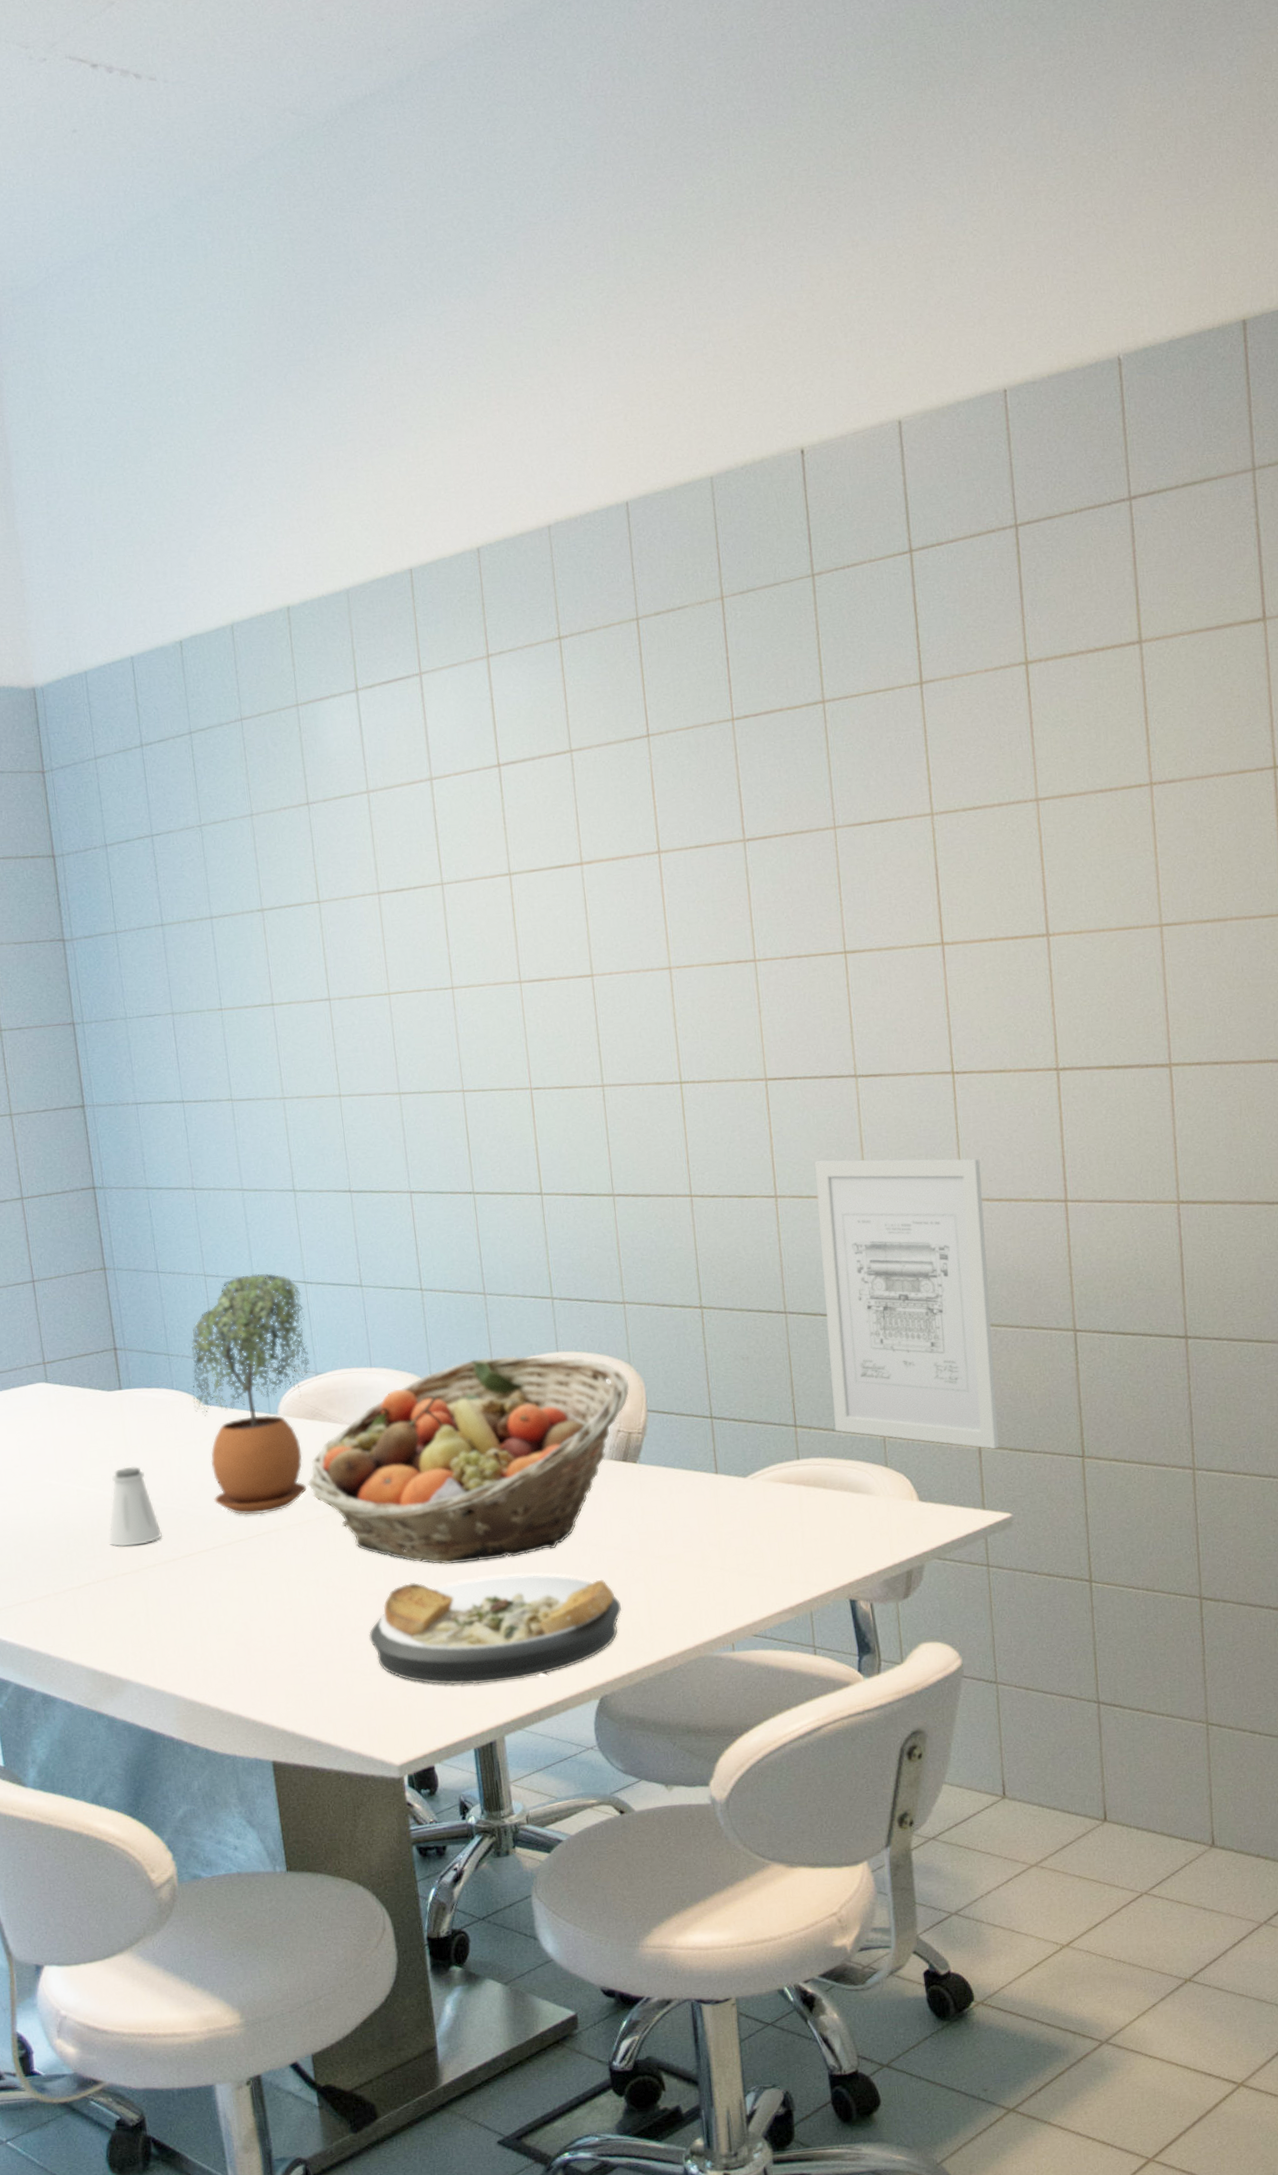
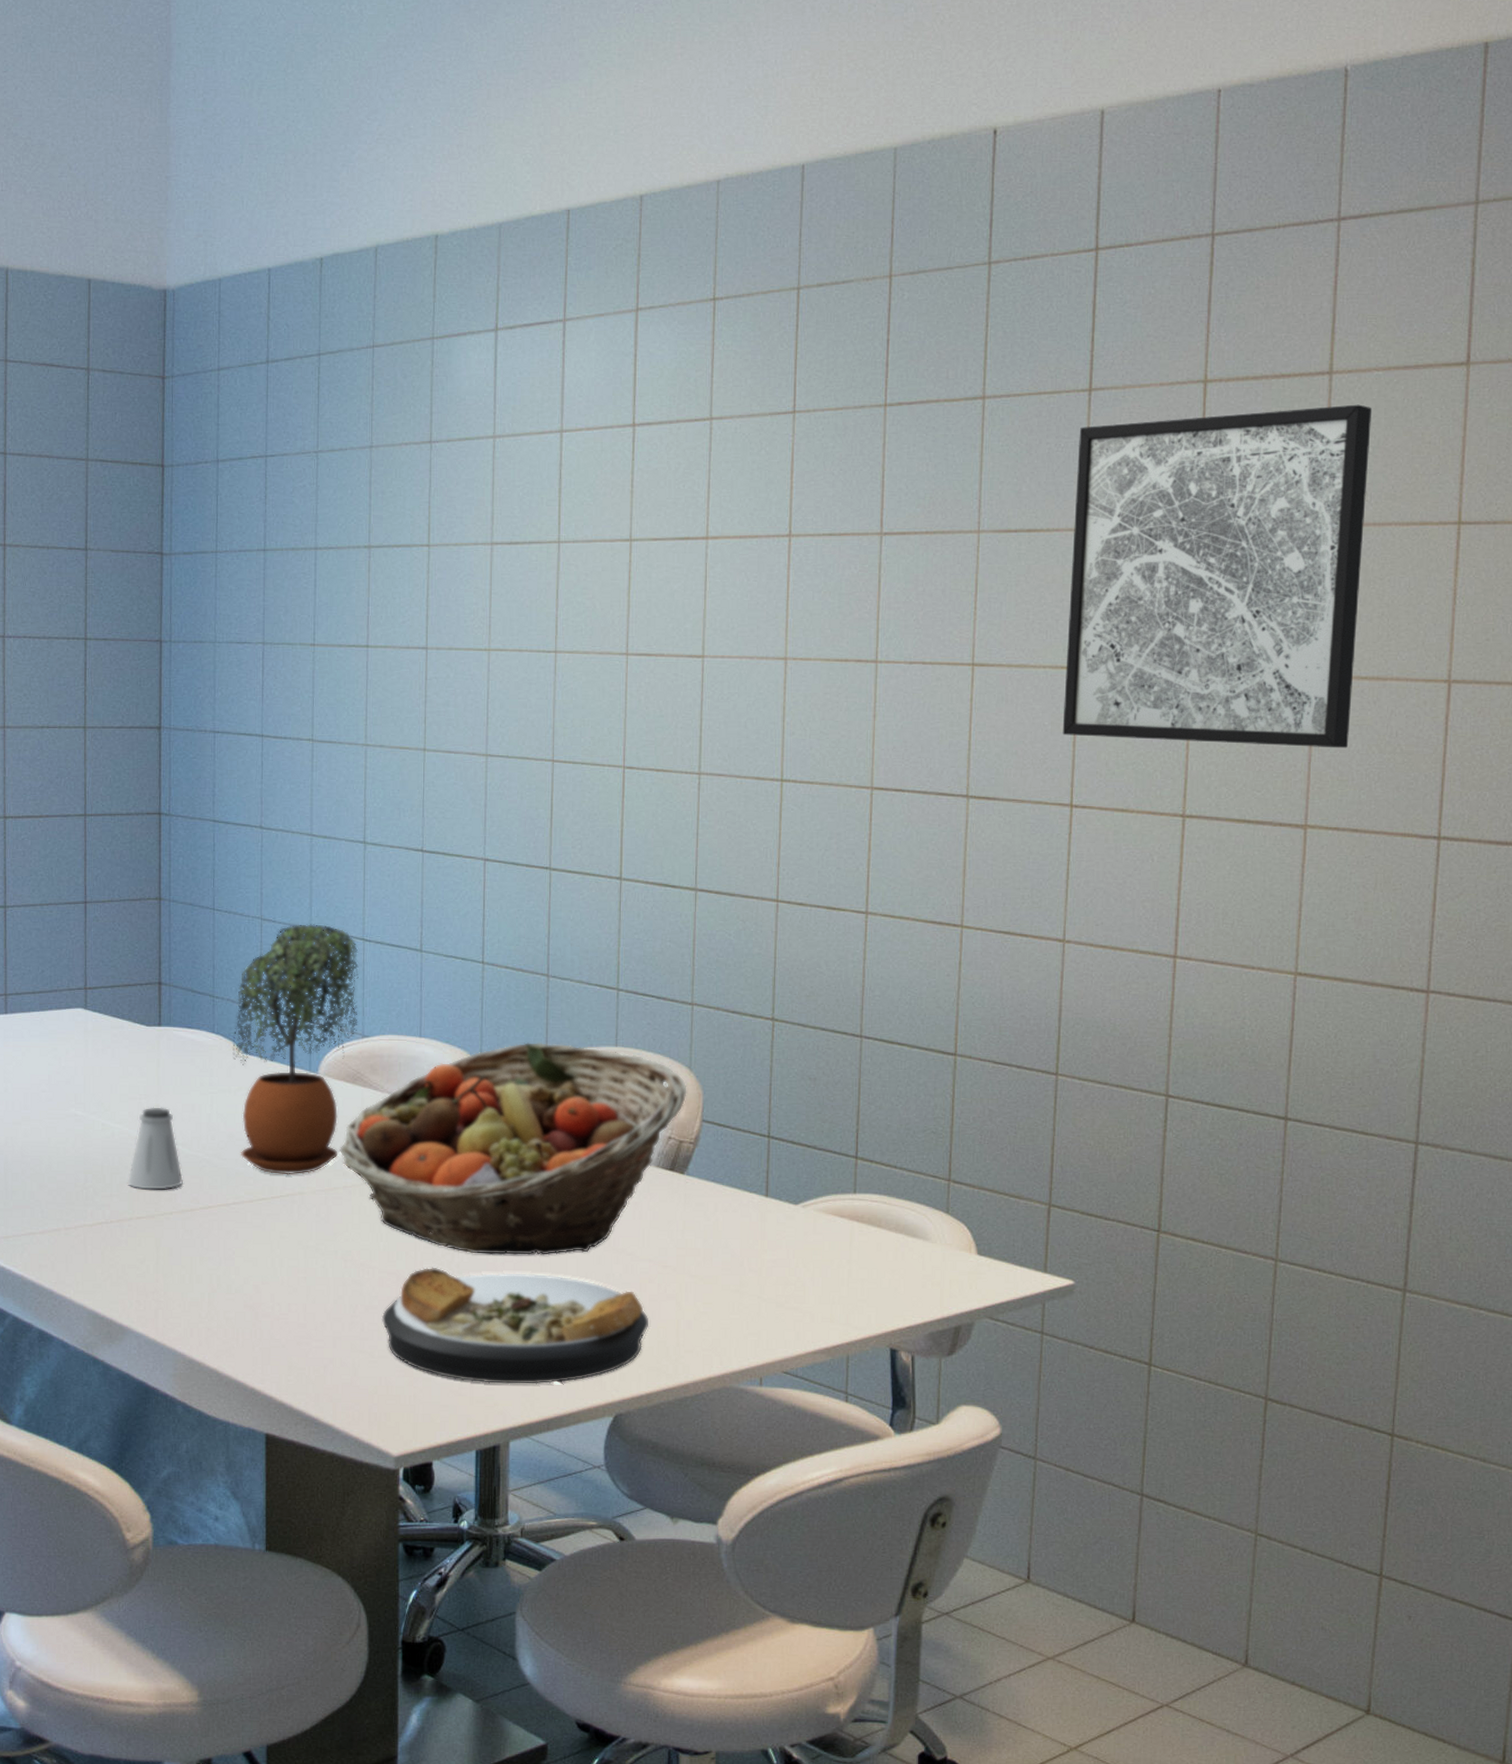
wall art: present [814,1158,999,1449] -> none [897,880,1088,1210]
wall art: none [916,668,1200,1008] -> present [1062,404,1373,749]

